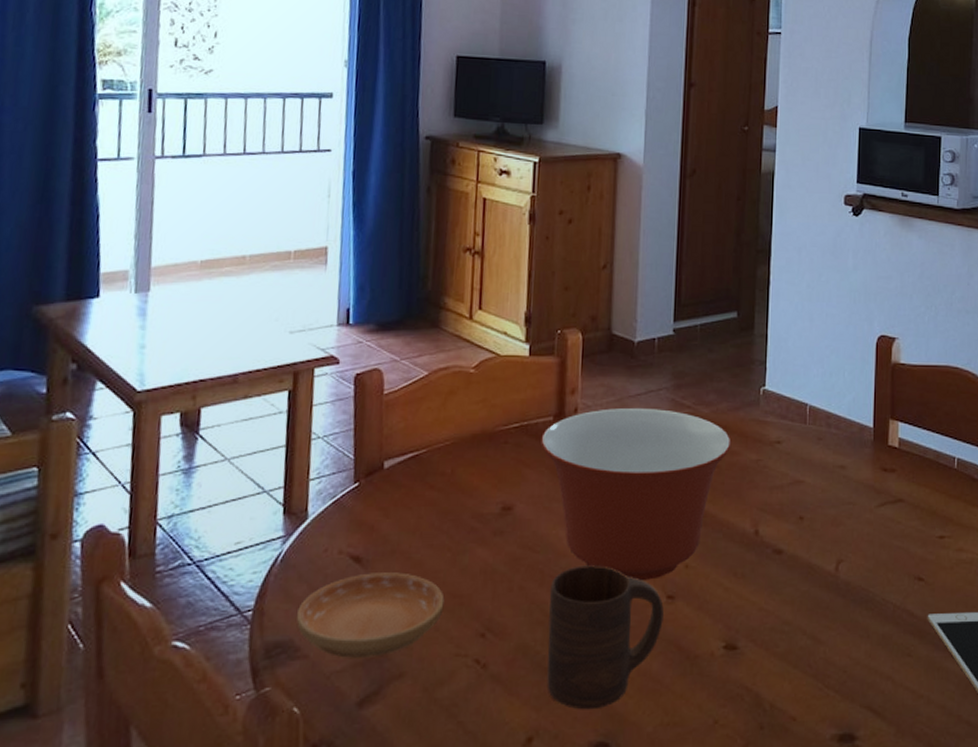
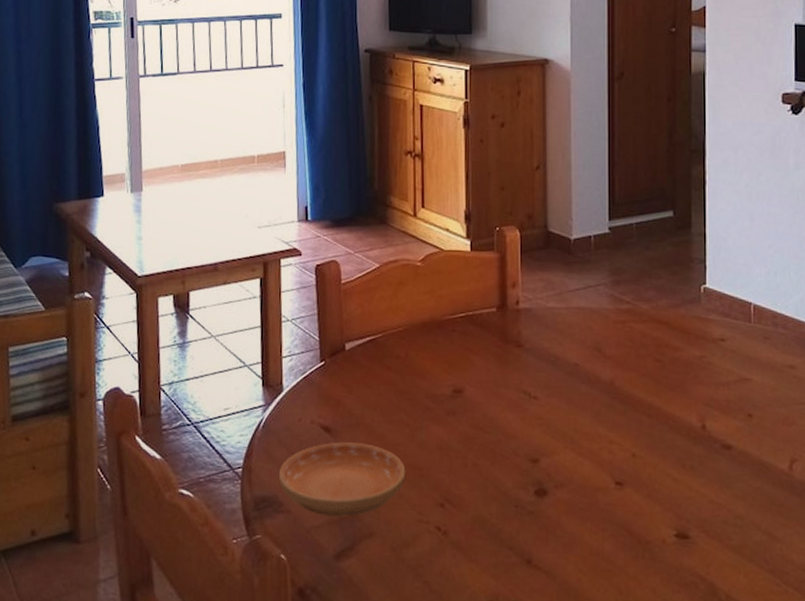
mixing bowl: present [541,407,732,581] -> none [486,301,673,467]
cup: present [547,565,664,710] -> none [502,448,613,583]

